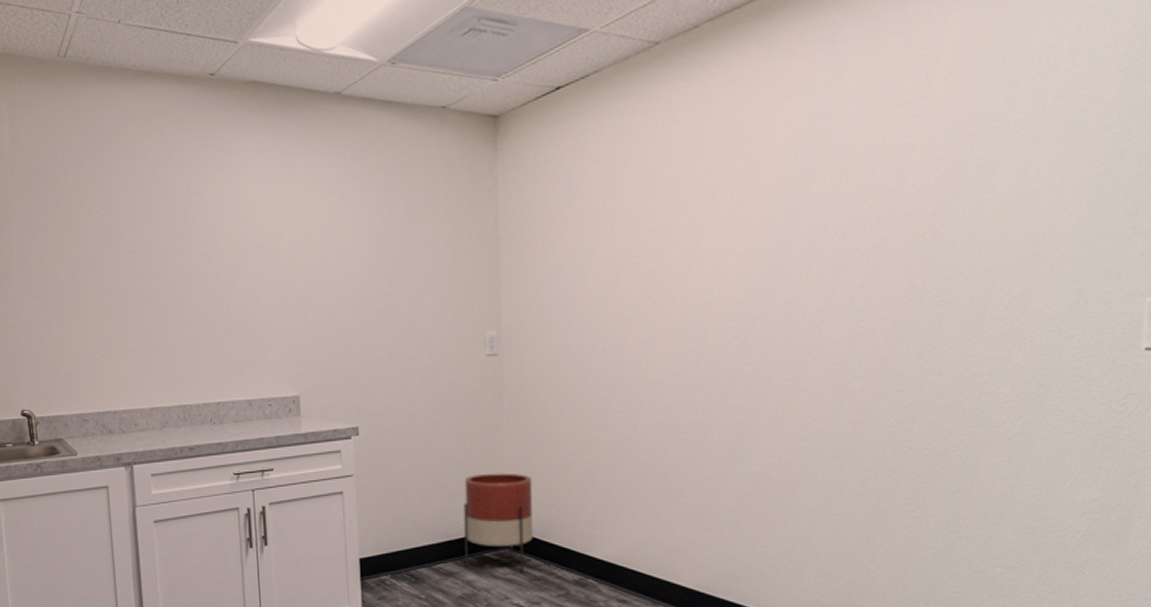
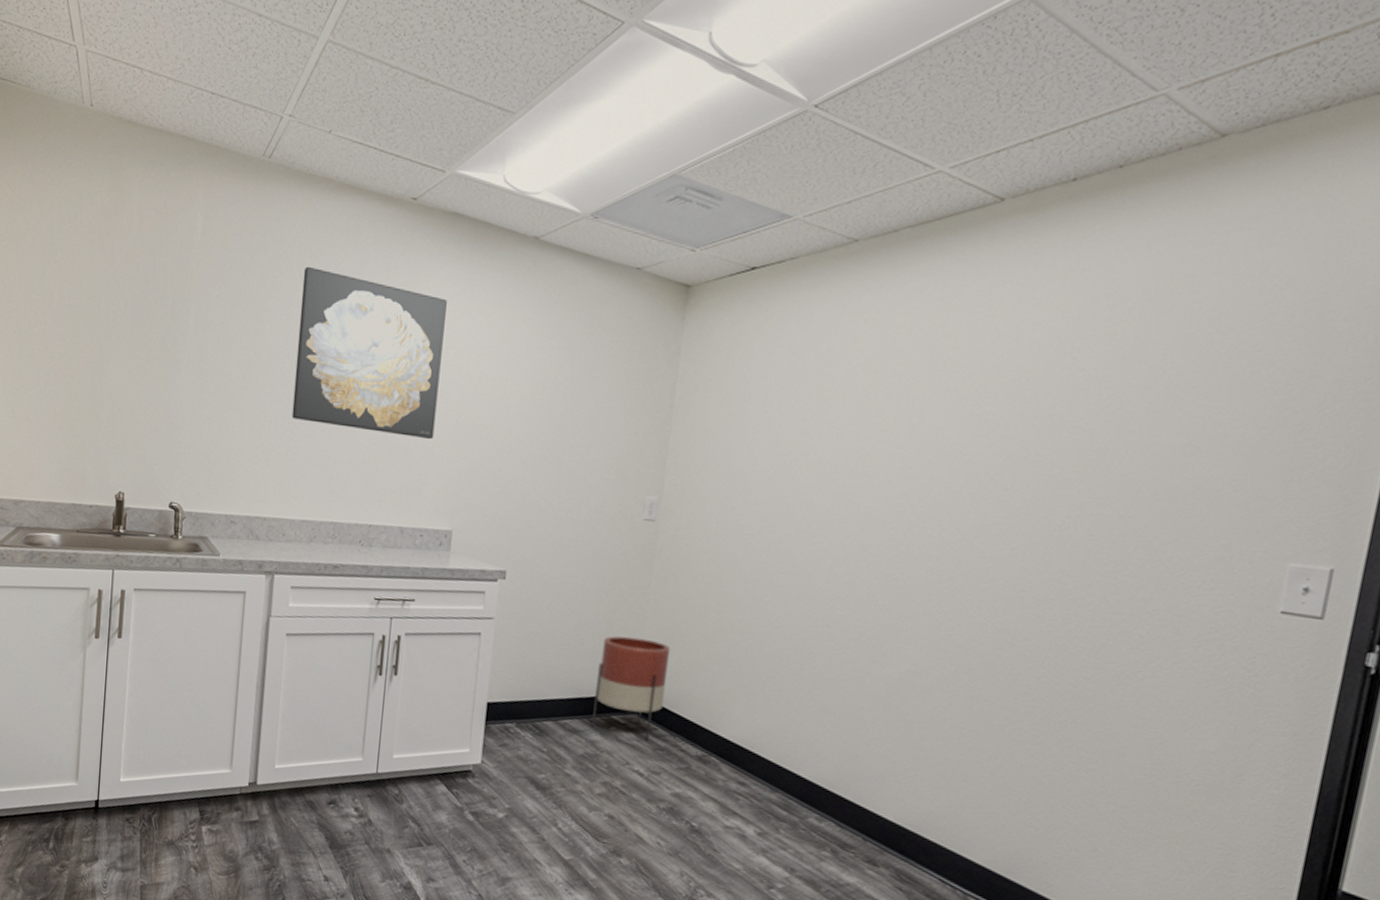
wall art: none [115,158,267,311] -> present [292,266,447,440]

